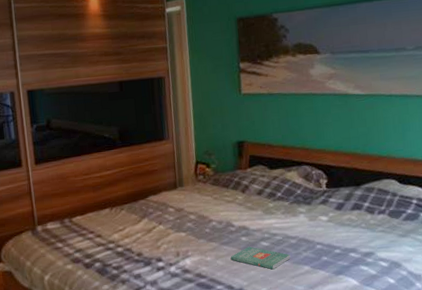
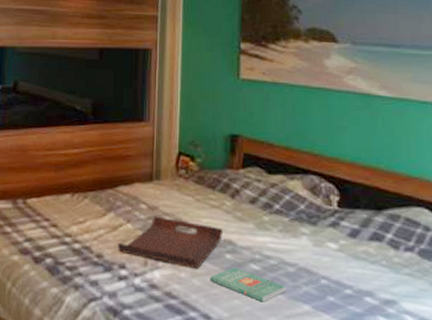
serving tray: none [153,216,238,252] -> present [117,216,224,269]

